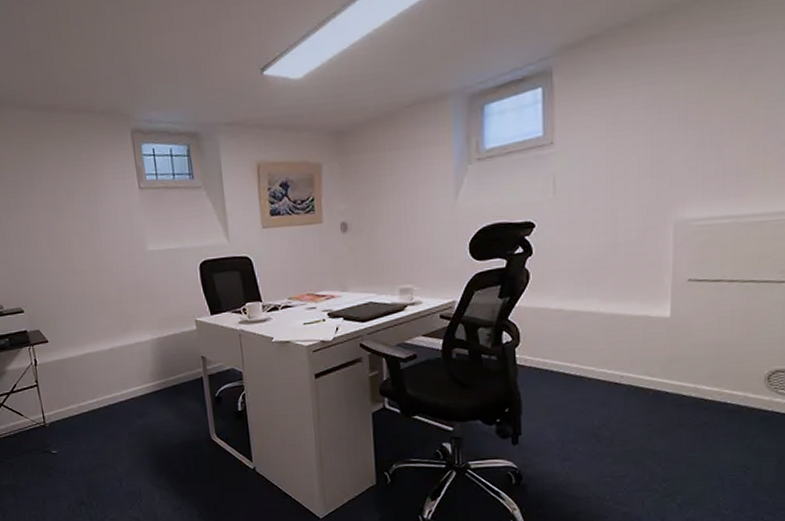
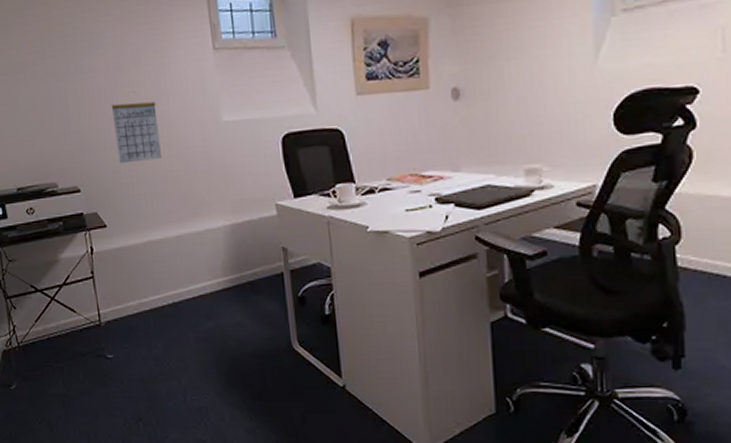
calendar: none [49,234,96,288] -> present [111,101,162,164]

